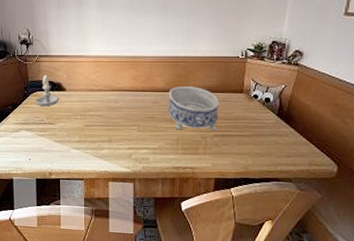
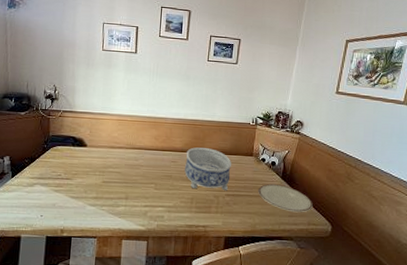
candle: present [36,74,60,107] -> none [55,129,80,162]
plate: none [251,122,315,153] -> present [258,183,313,213]

